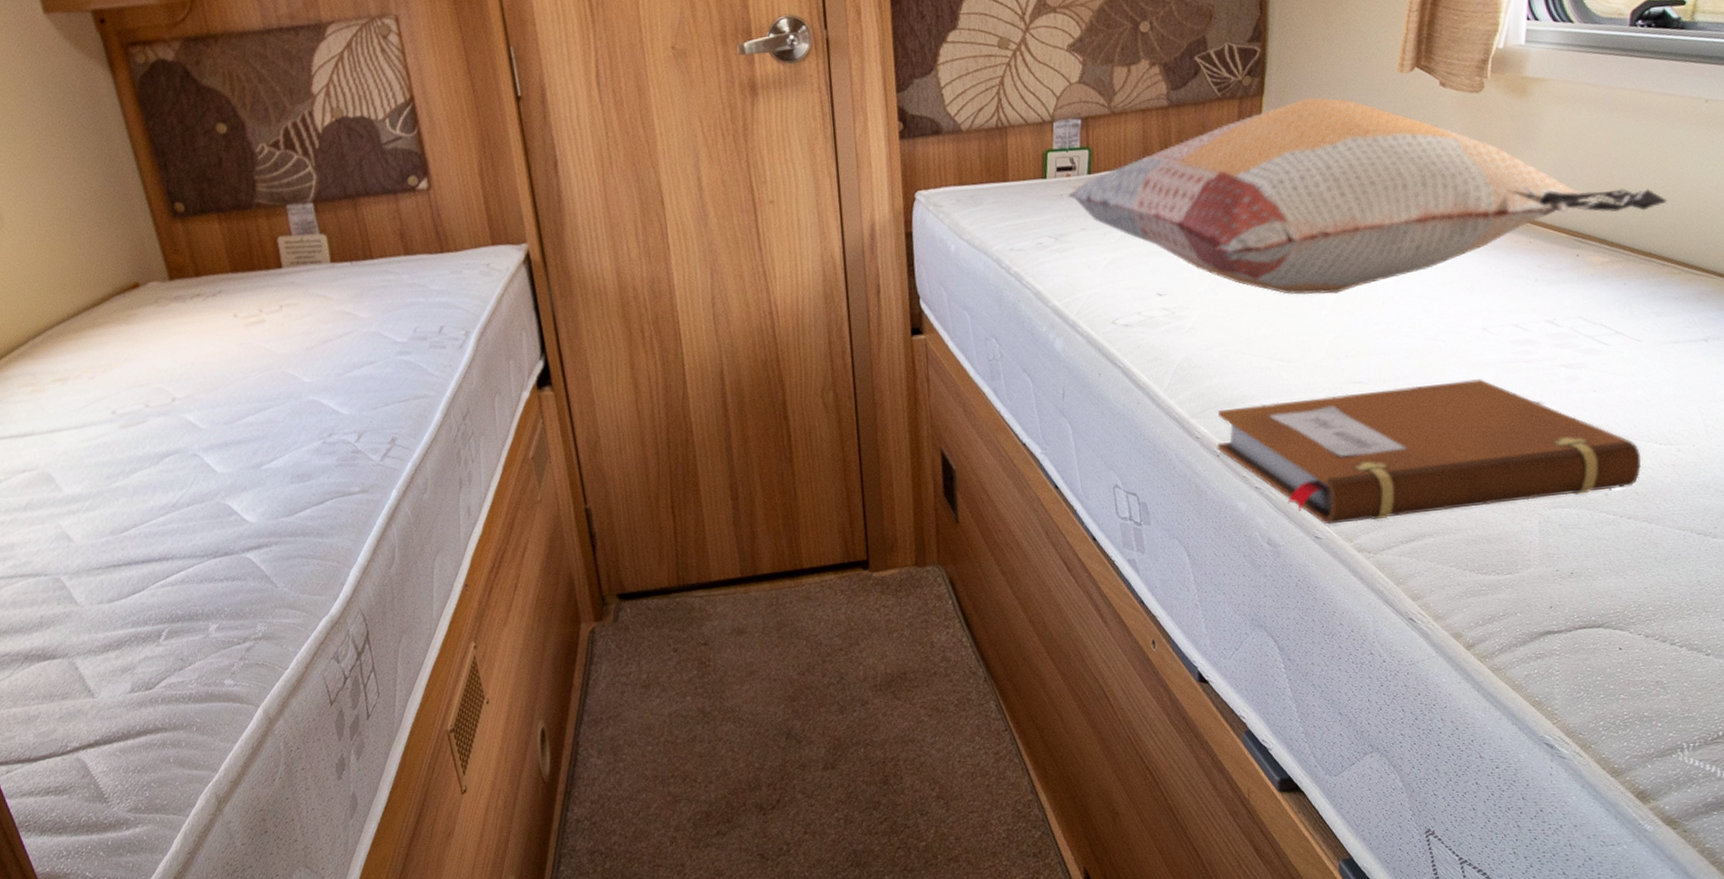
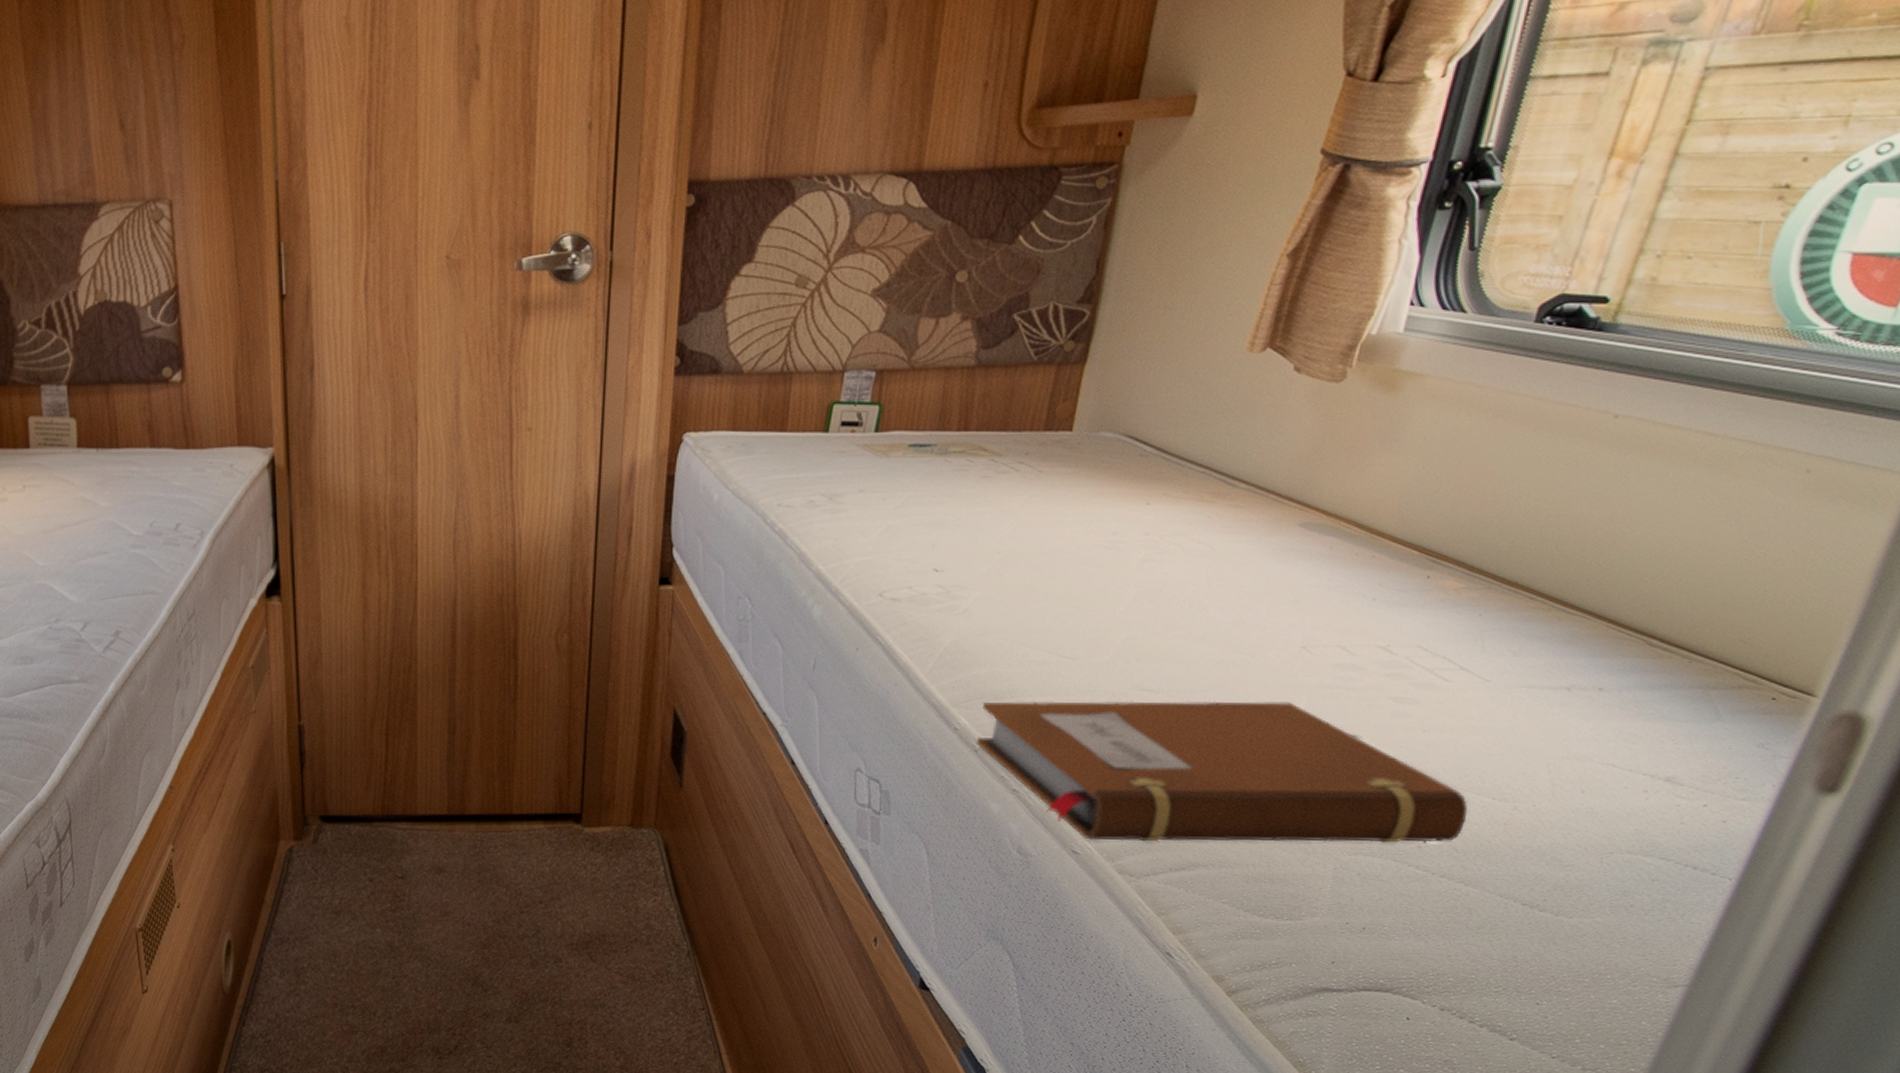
decorative pillow: present [1068,97,1668,295] -> none [850,371,1549,590]

